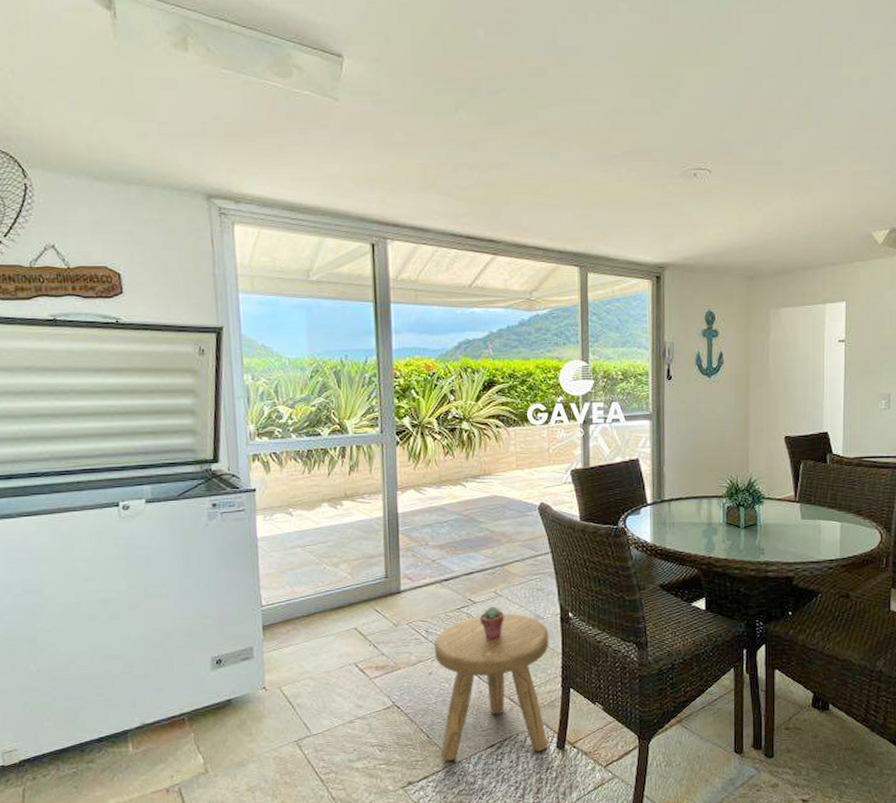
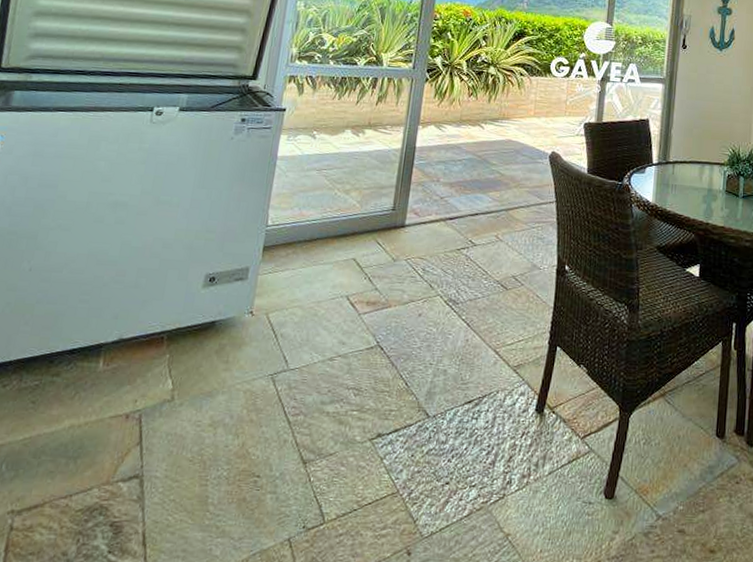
stool: present [435,613,549,761] -> none [416,259,544,414]
potted succulent: present [479,606,504,639] -> none [477,250,502,285]

